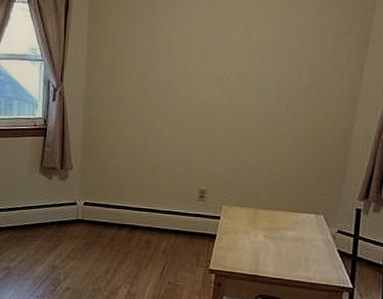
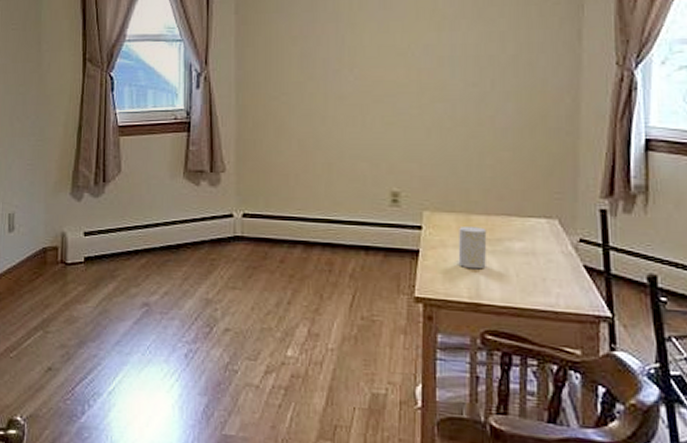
cup: none [244,218,269,251] -> present [458,227,487,269]

